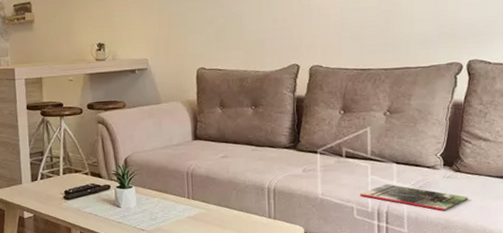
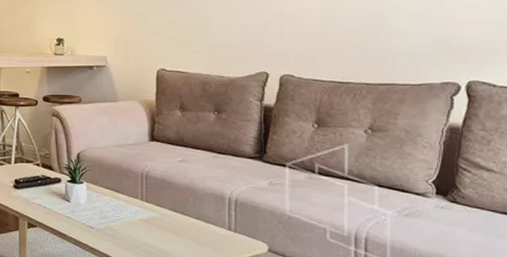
magazine: present [359,183,469,211] -> none [333,207,468,245]

